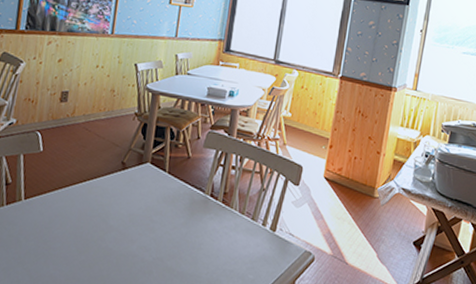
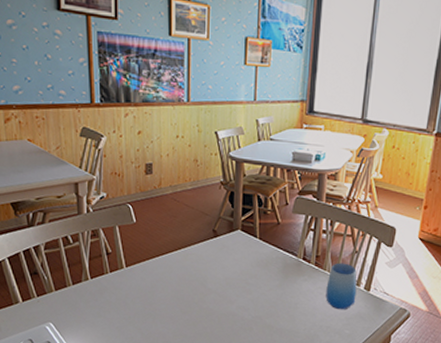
cup: none [231,200,263,252] -> present [326,262,357,310]

